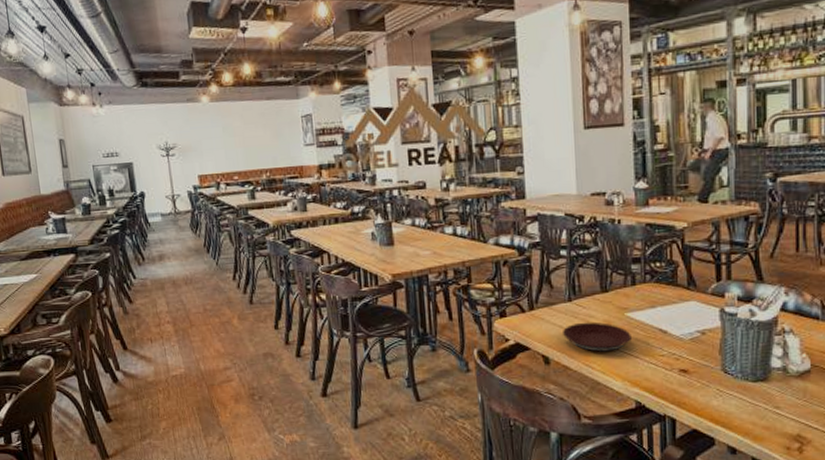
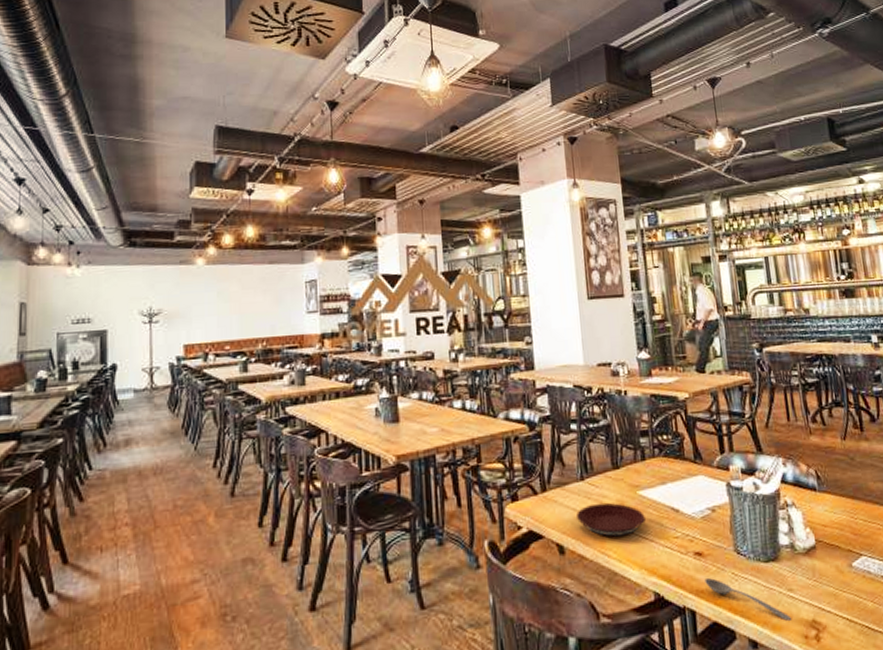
soupspoon: none [688,392,774,434] -> present [704,578,791,622]

